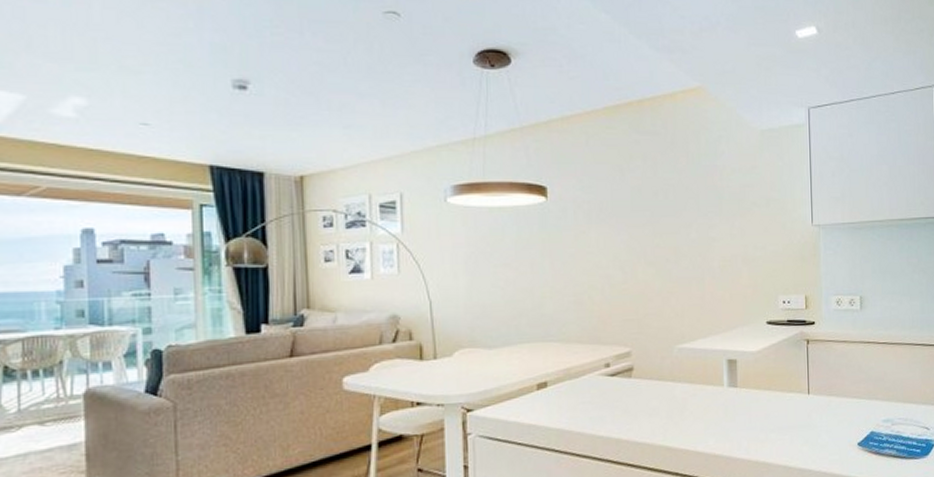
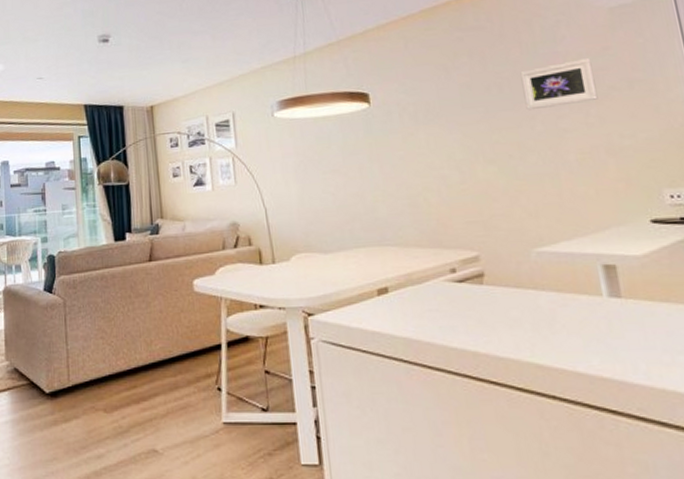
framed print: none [684,175,742,218] -> present [520,58,598,111]

